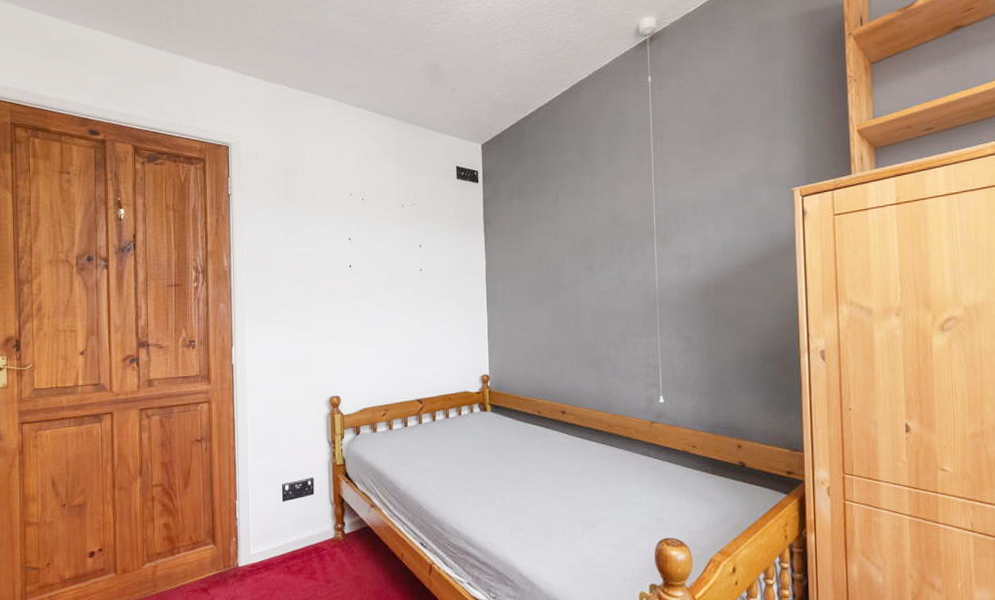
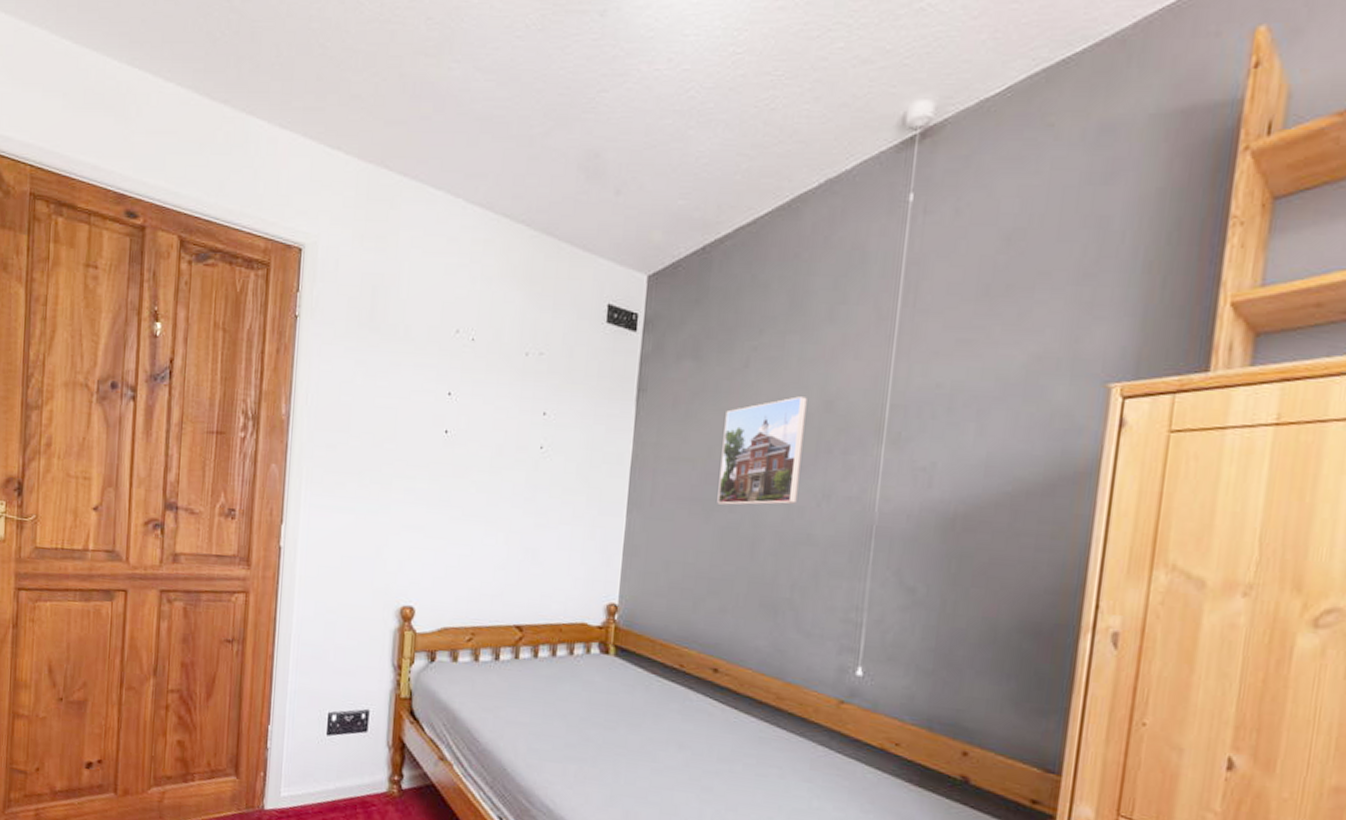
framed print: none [547,216,603,296] -> present [717,396,807,505]

